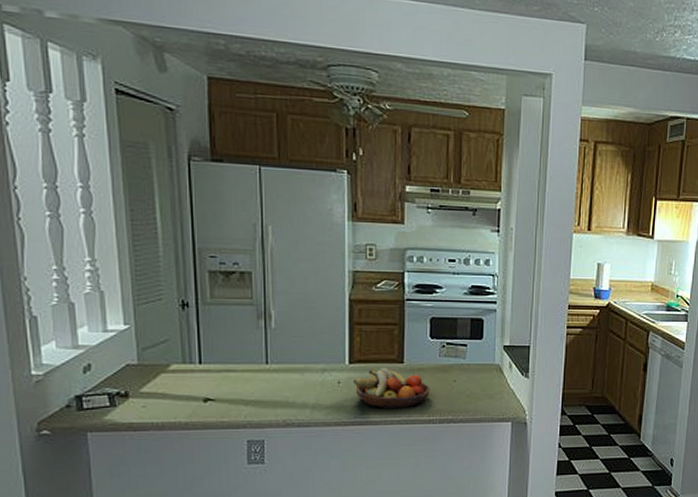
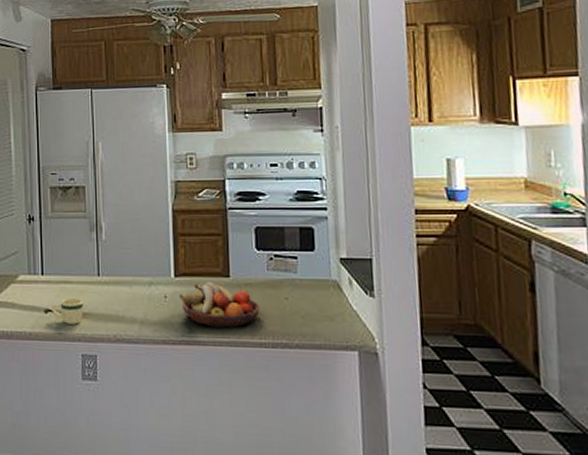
mug: none [212,387,249,412] -> present [52,299,84,324]

